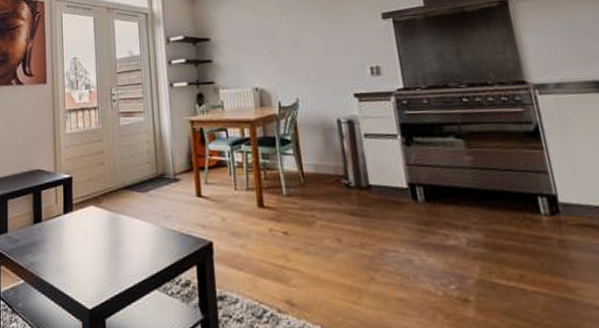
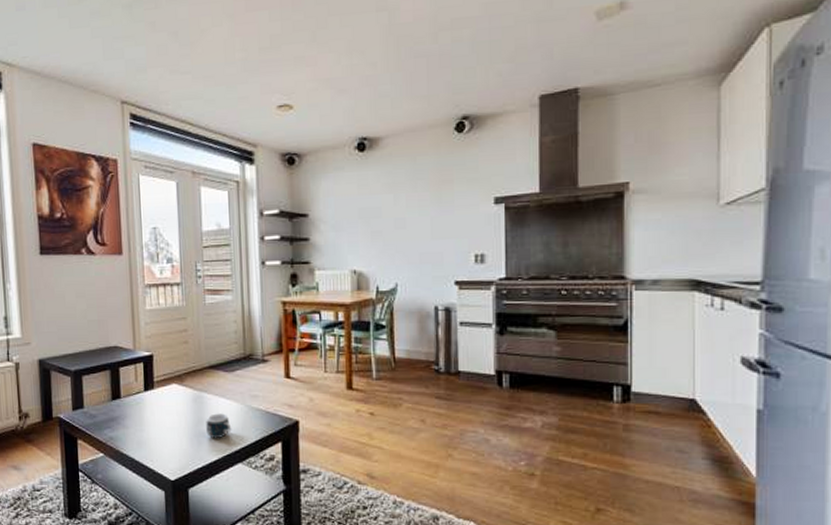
mug: none [122,235,147,263] -> present [206,413,232,439]

